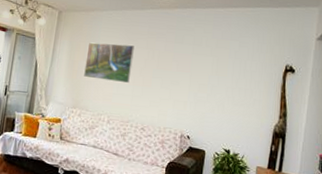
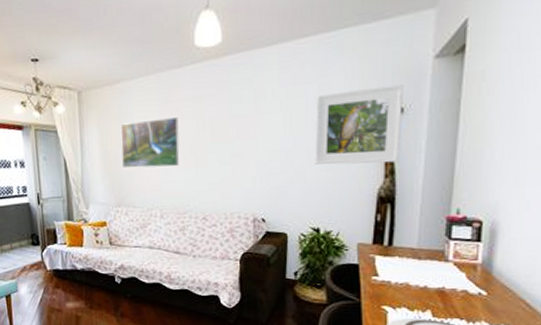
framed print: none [231,49,297,108] -> present [314,84,405,165]

